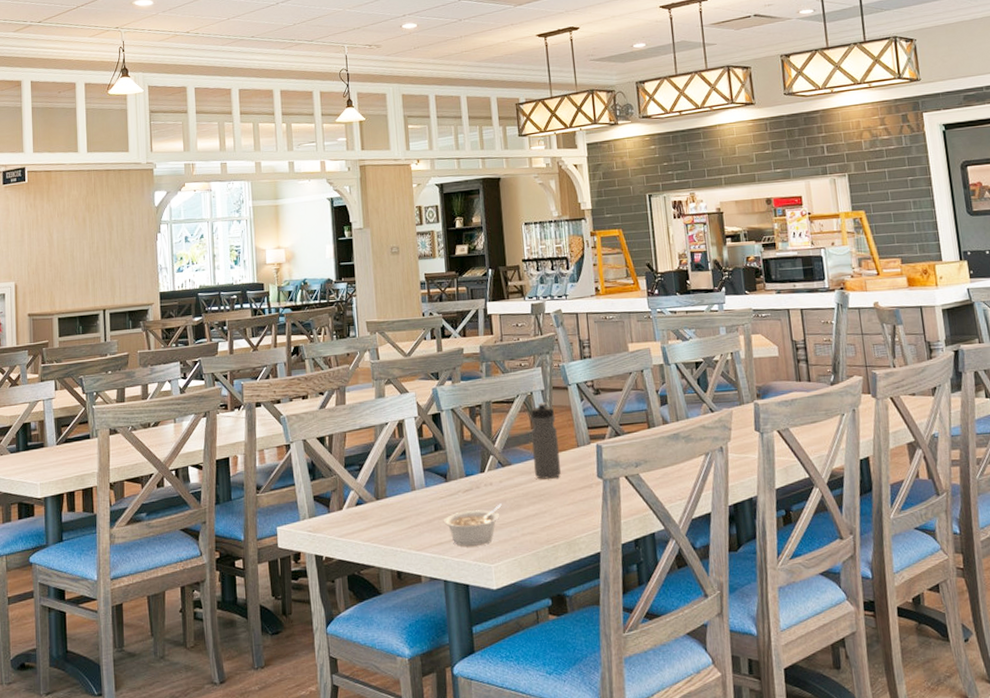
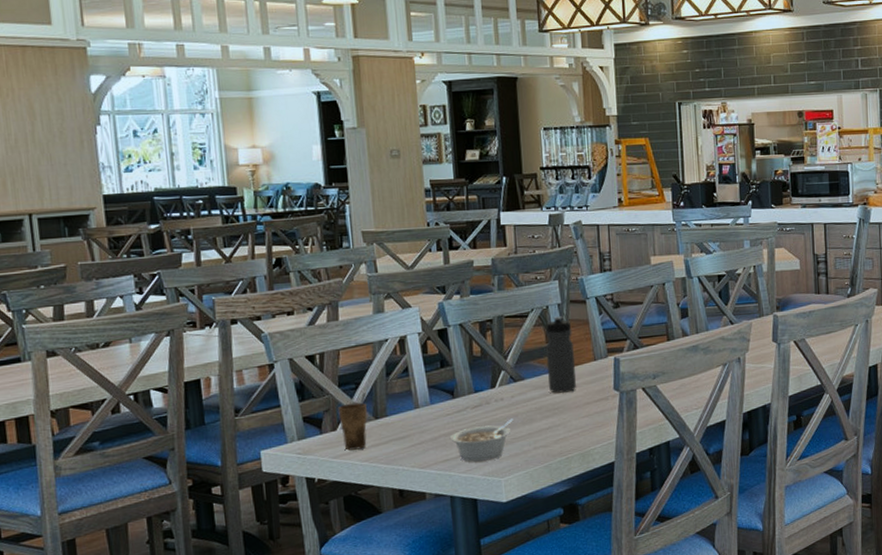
cup: none [344,474,370,530] -> present [338,393,368,451]

